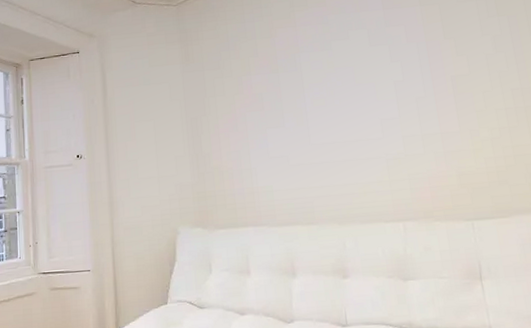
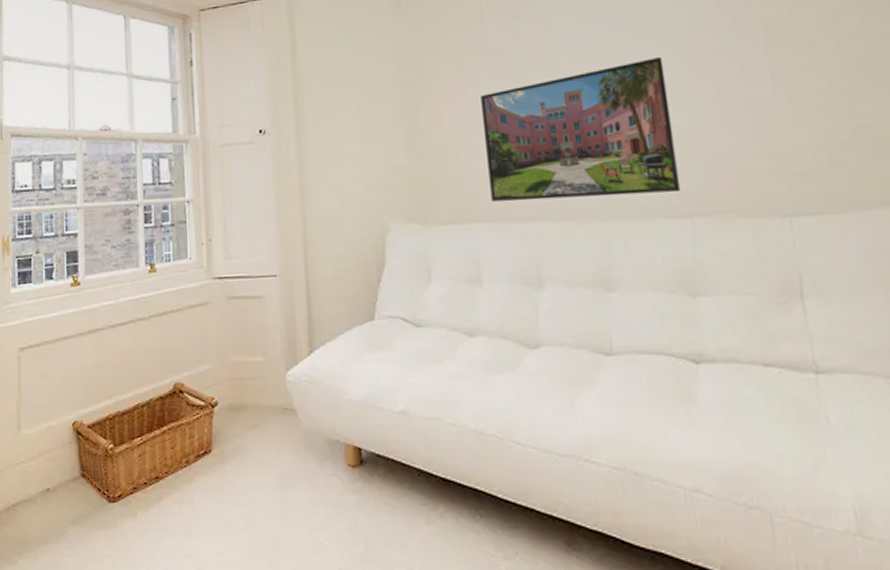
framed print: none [249,103,396,211] -> present [481,57,681,202]

